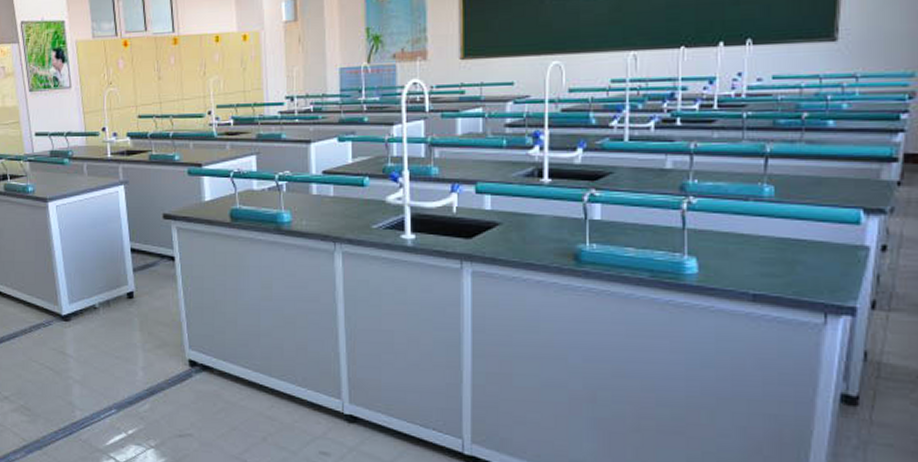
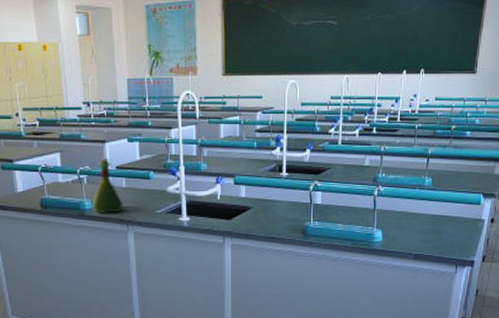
flask: none [291,162,330,227] -> present [91,159,123,213]

